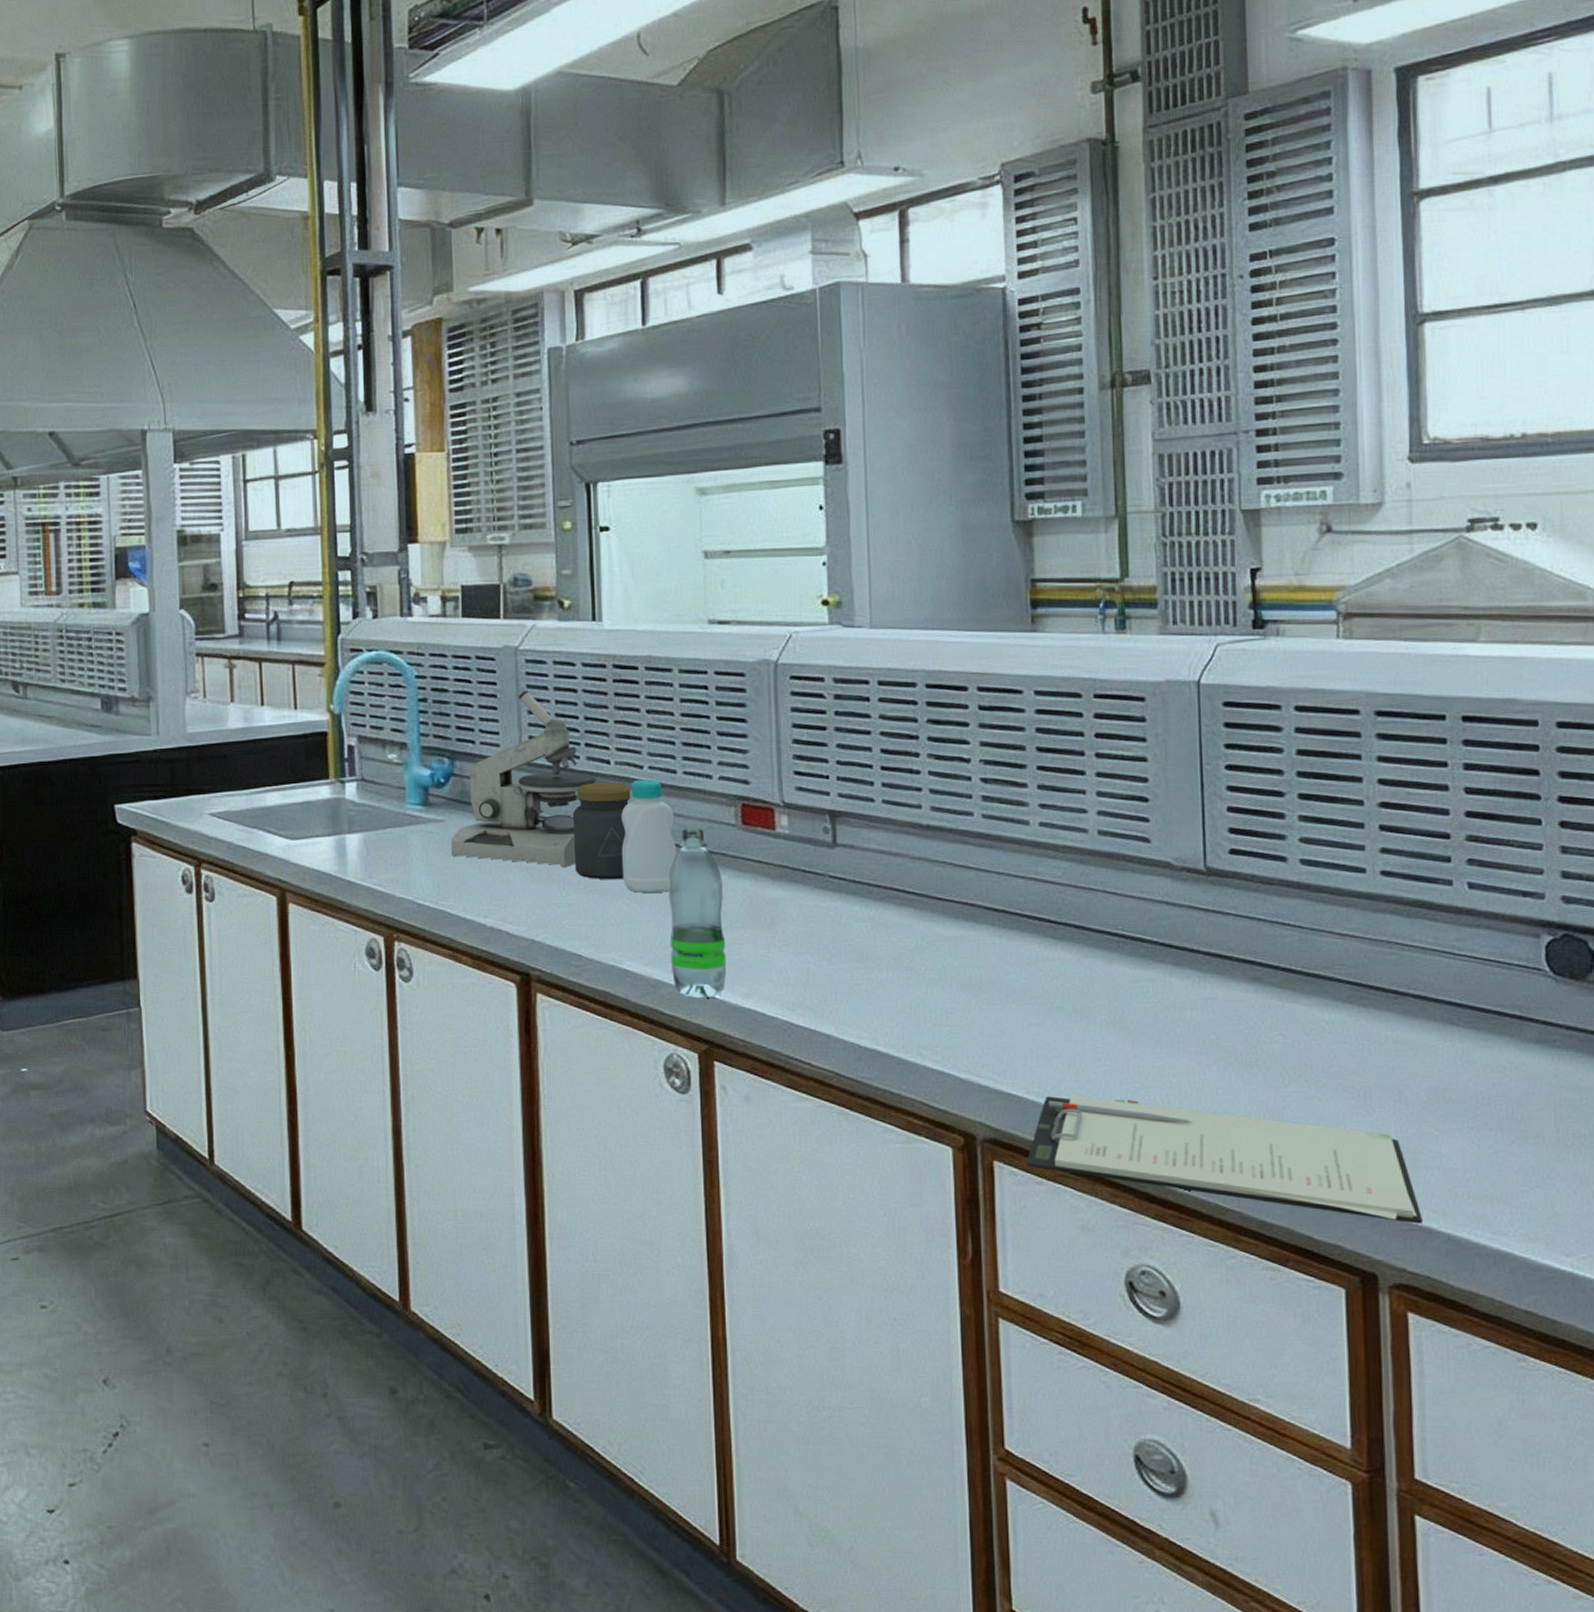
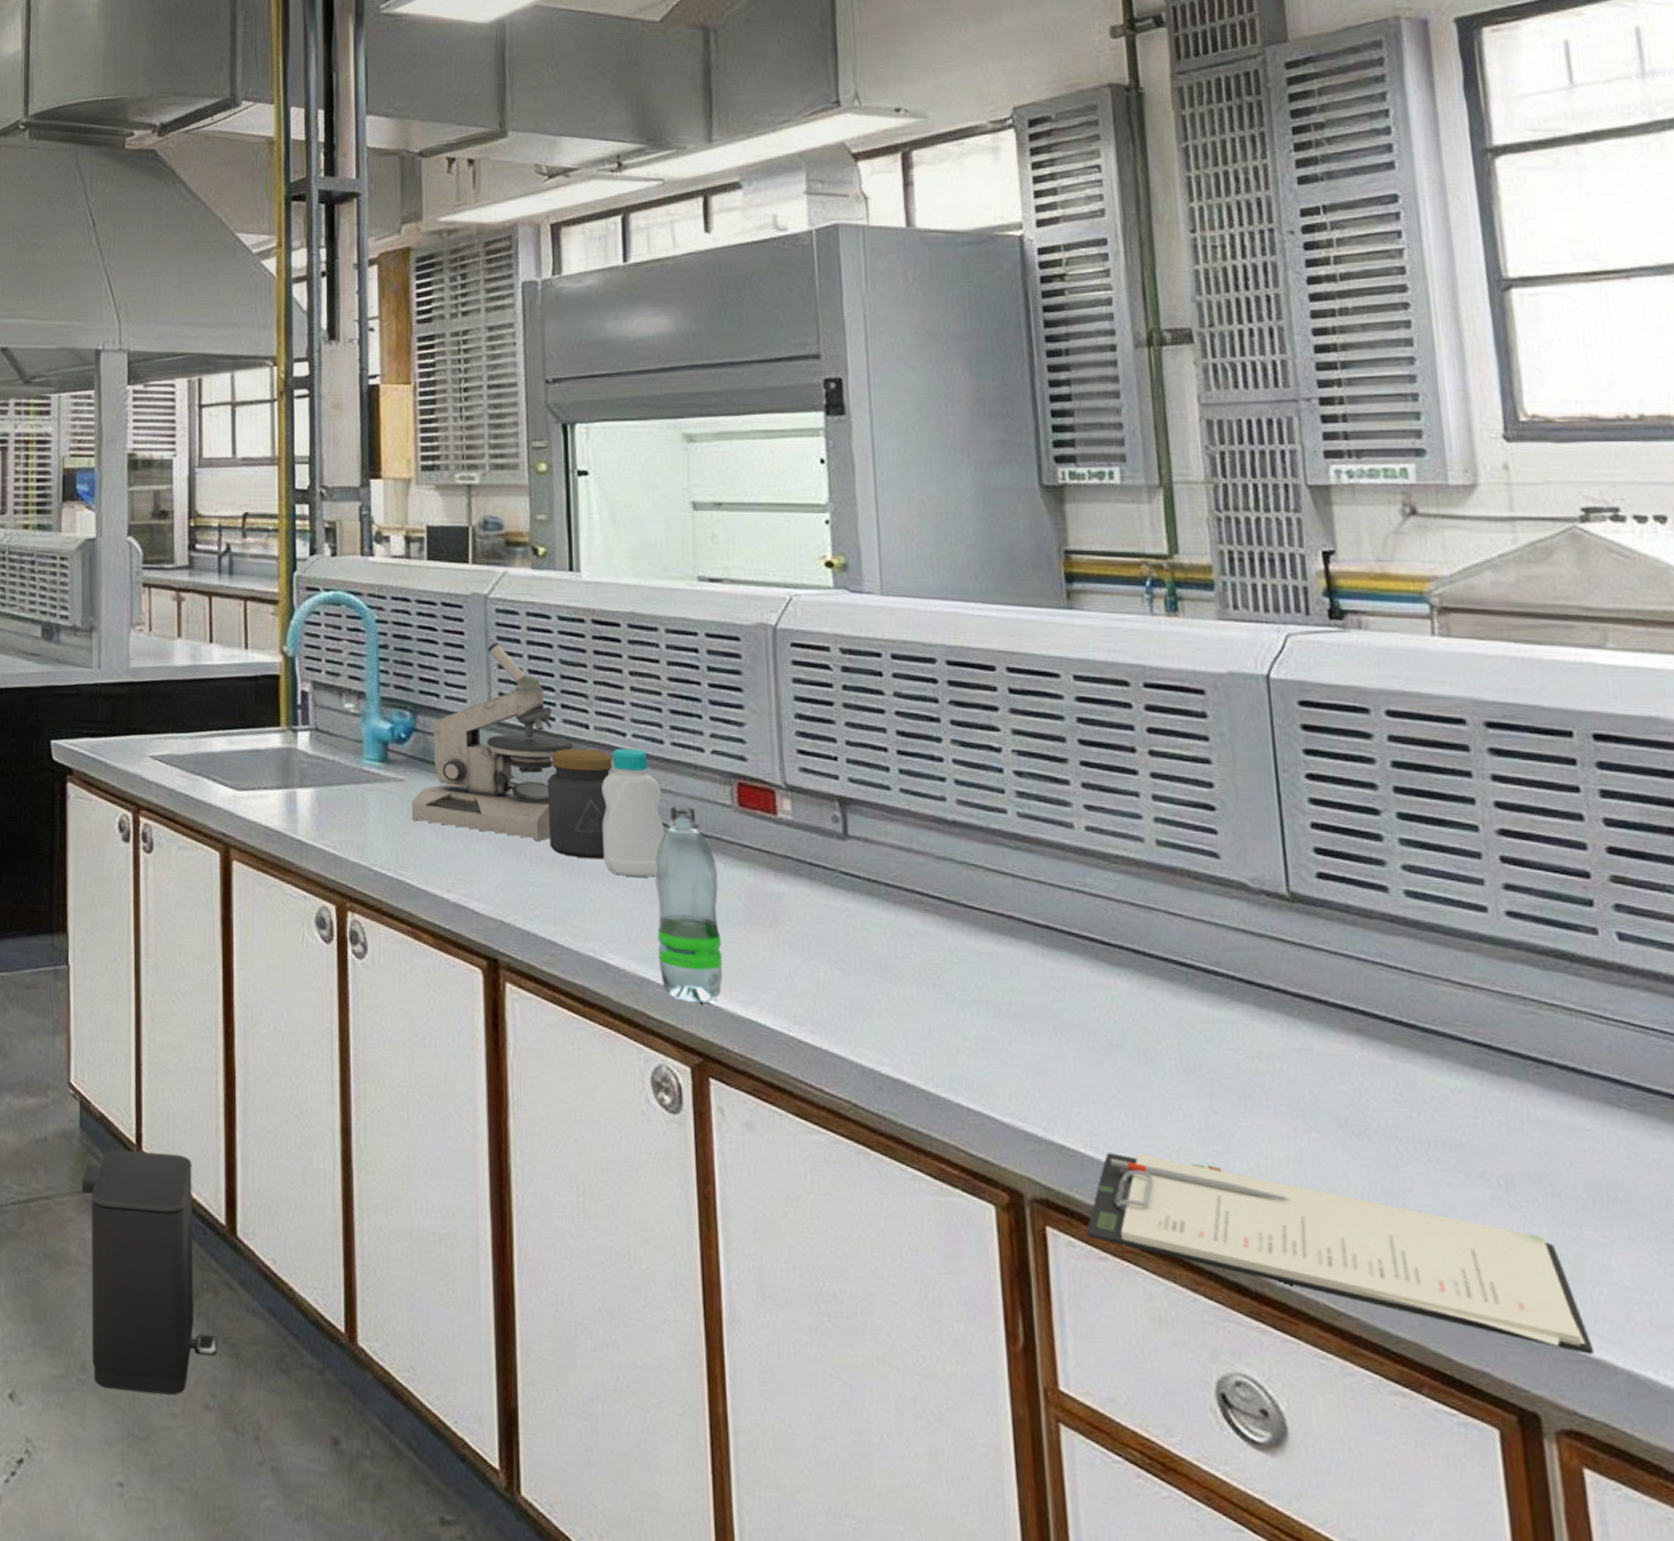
pedal bin: none [160,1164,288,1367] -> present [81,1150,218,1395]

